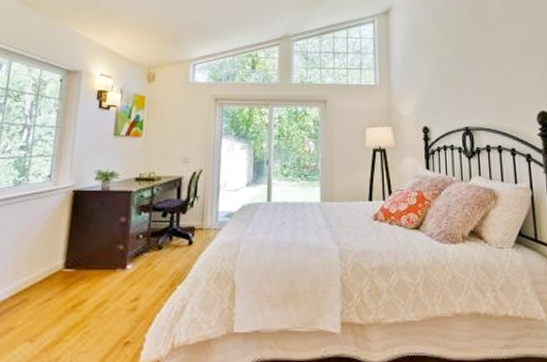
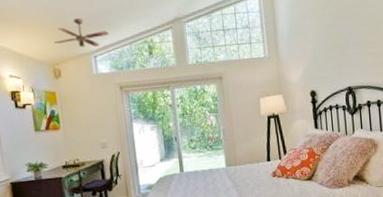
ceiling fan: none [155,25,213,55] -> present [54,18,109,48]

